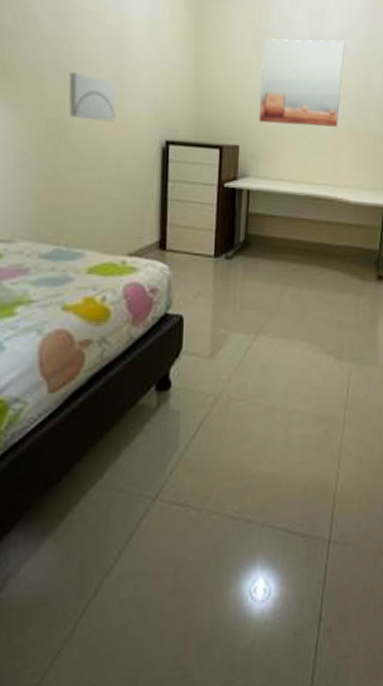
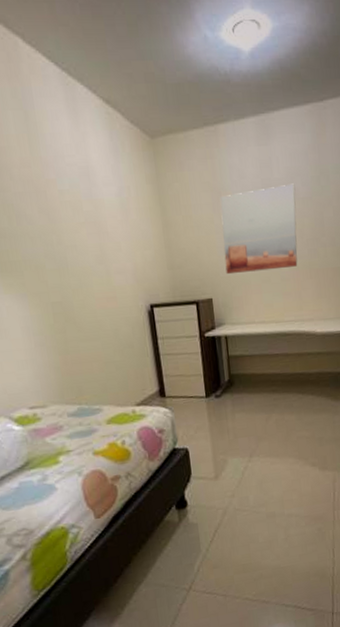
wall art: present [68,71,116,122] -> none [62,258,106,298]

